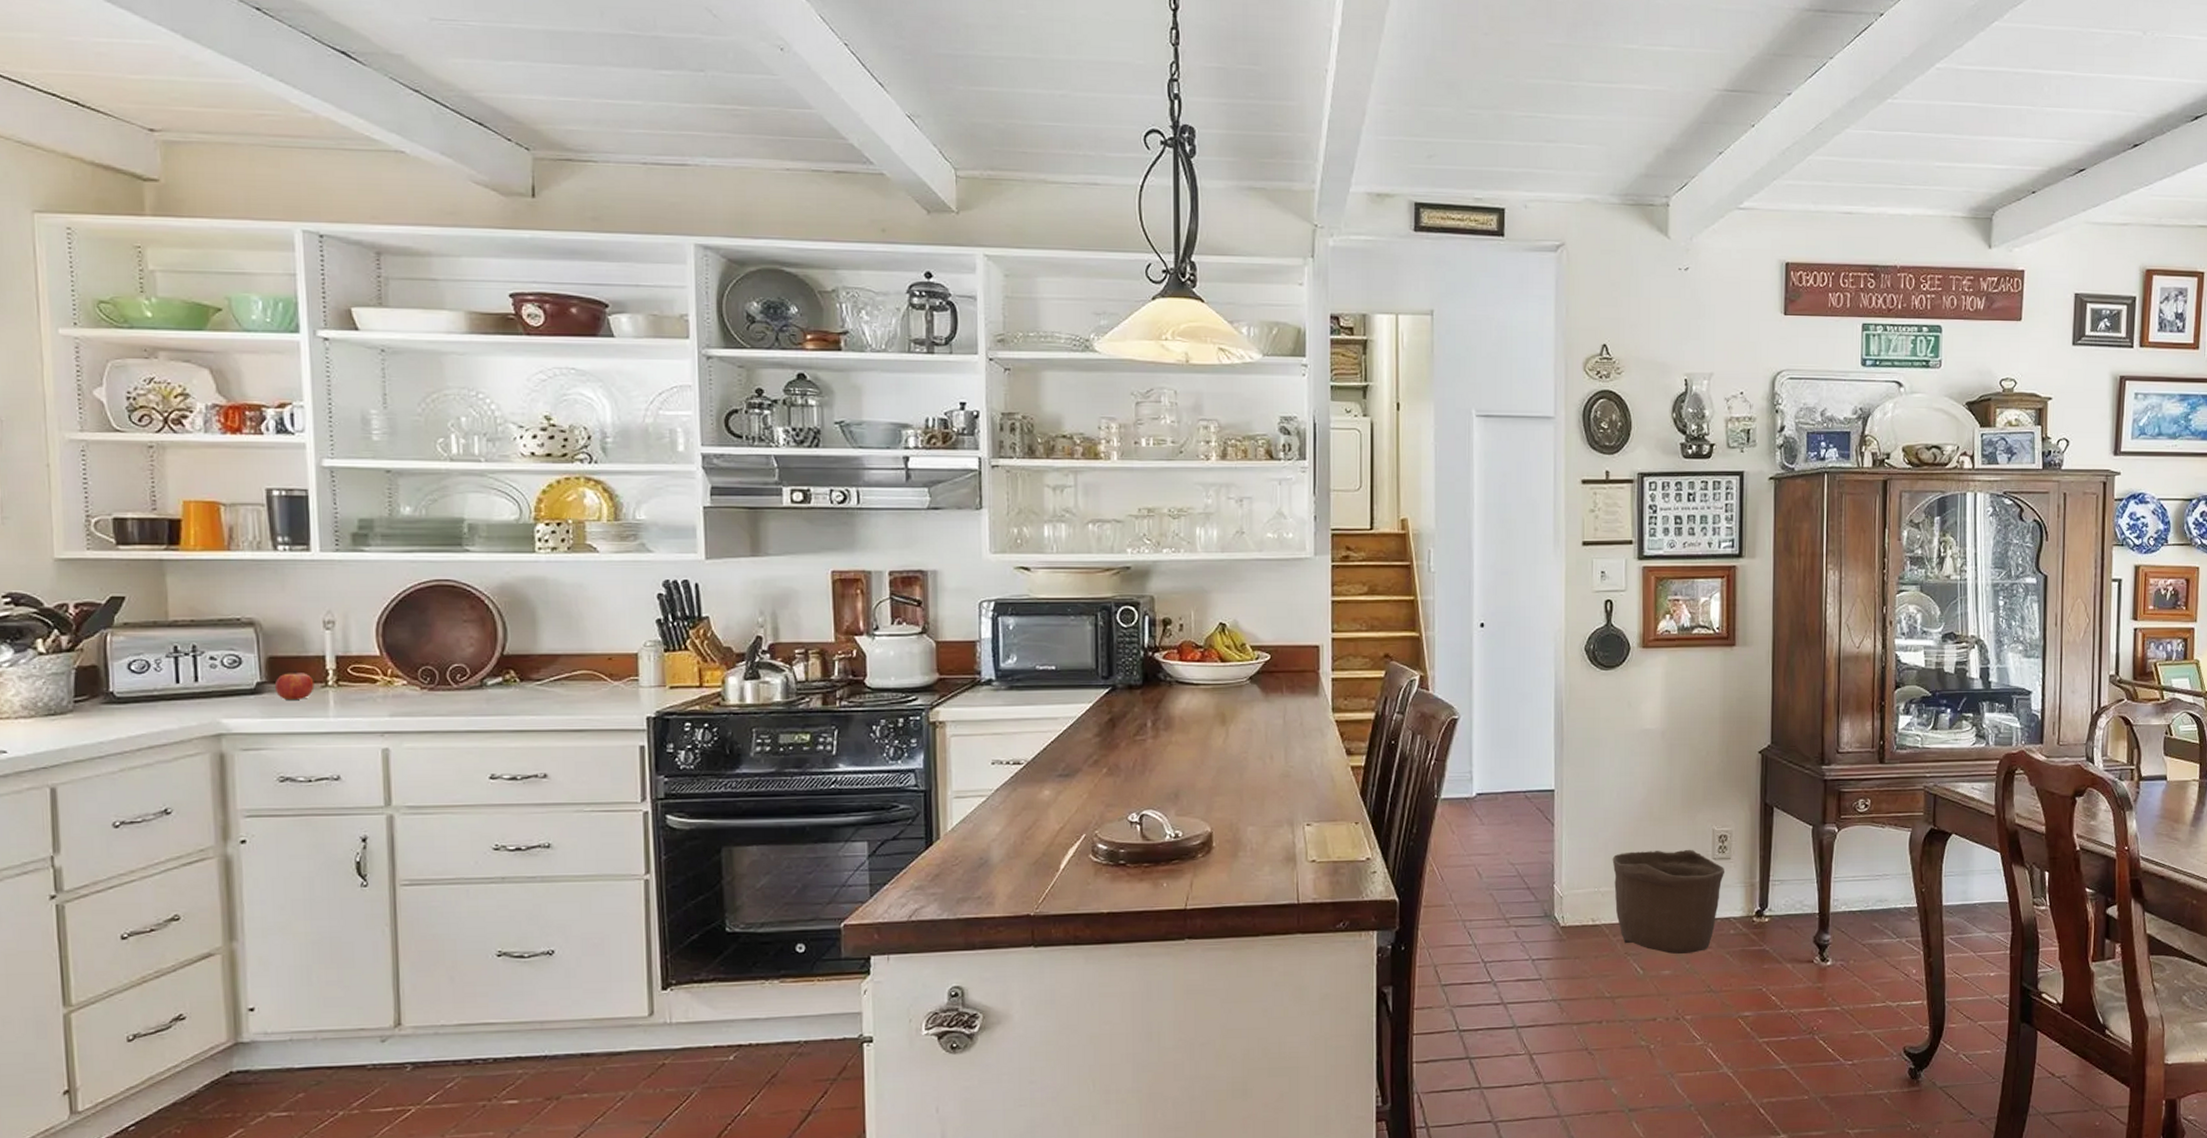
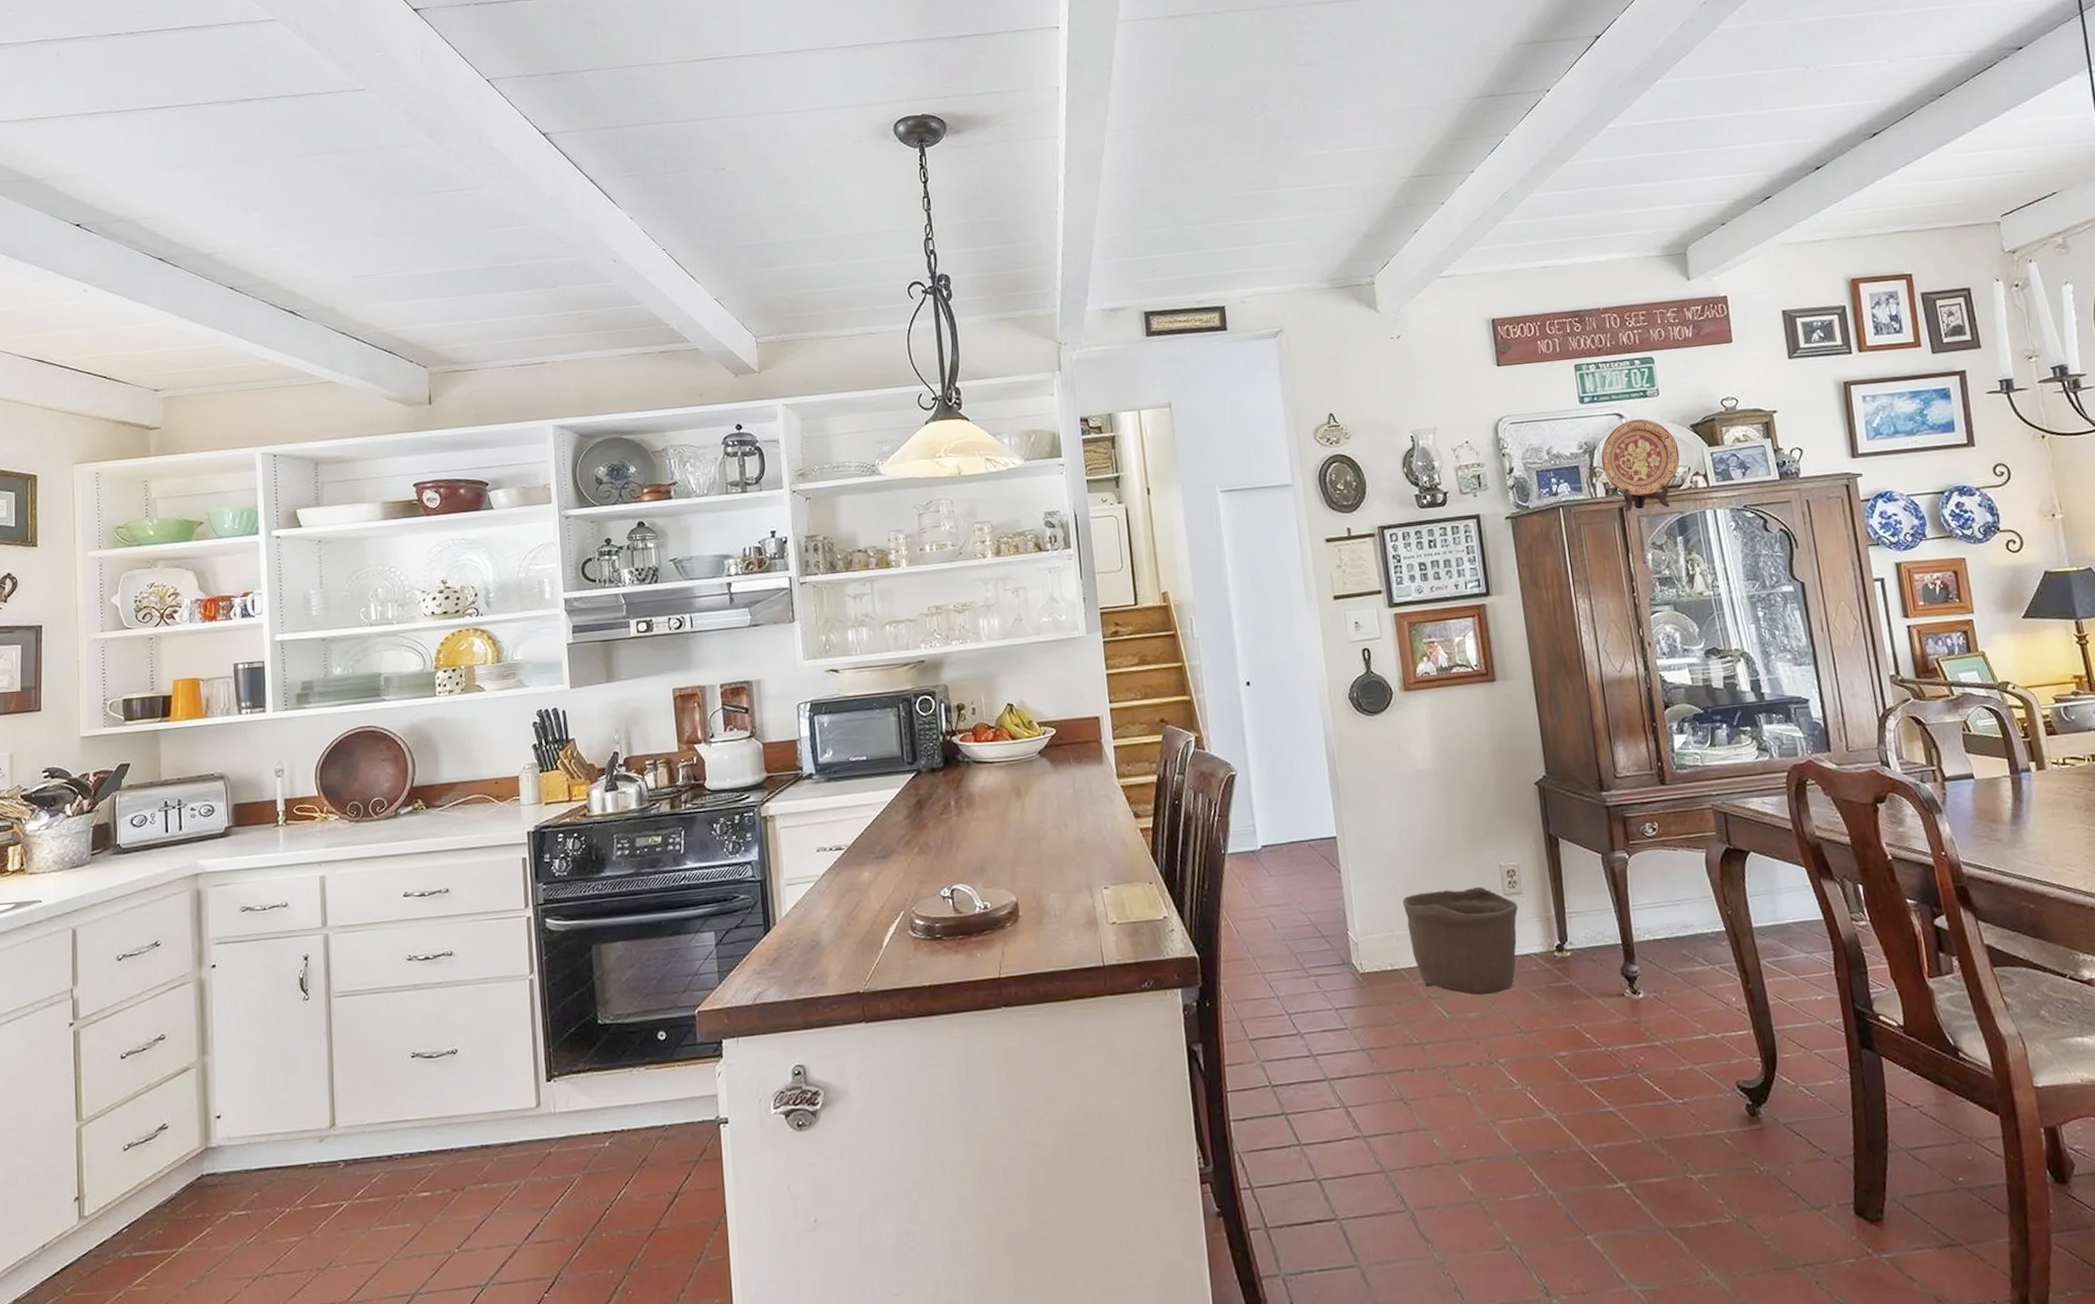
fruit: present [274,670,315,701] -> none [238,814,268,841]
decorative plate: none [1873,389,1951,486] -> present [1601,419,1680,512]

